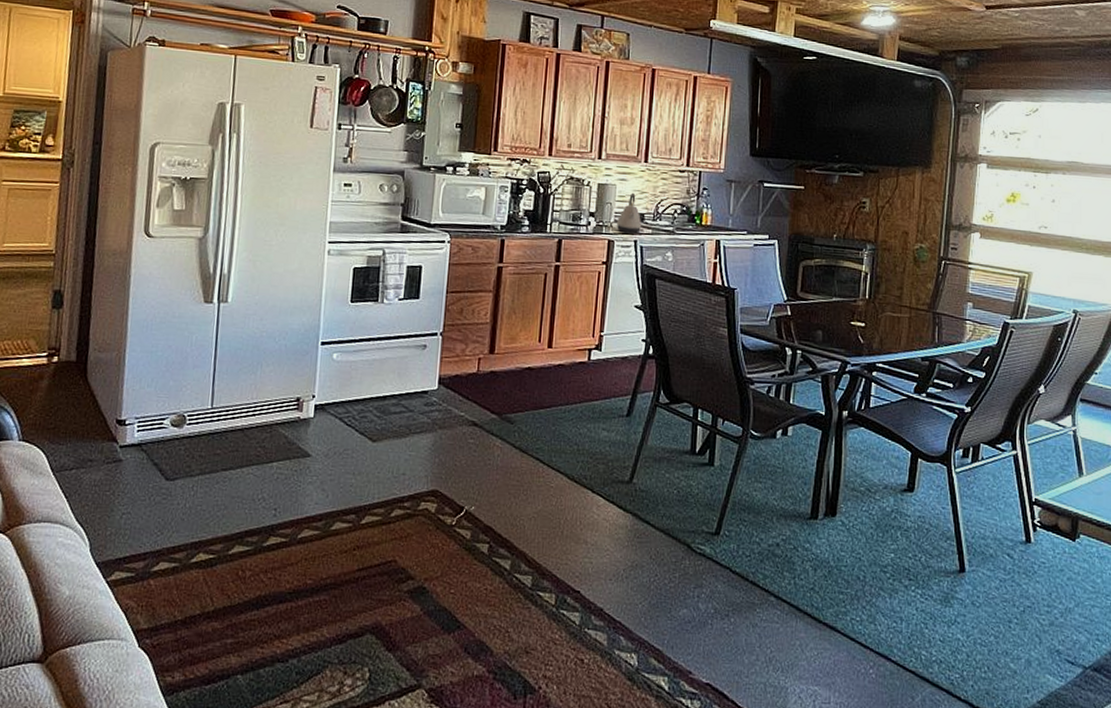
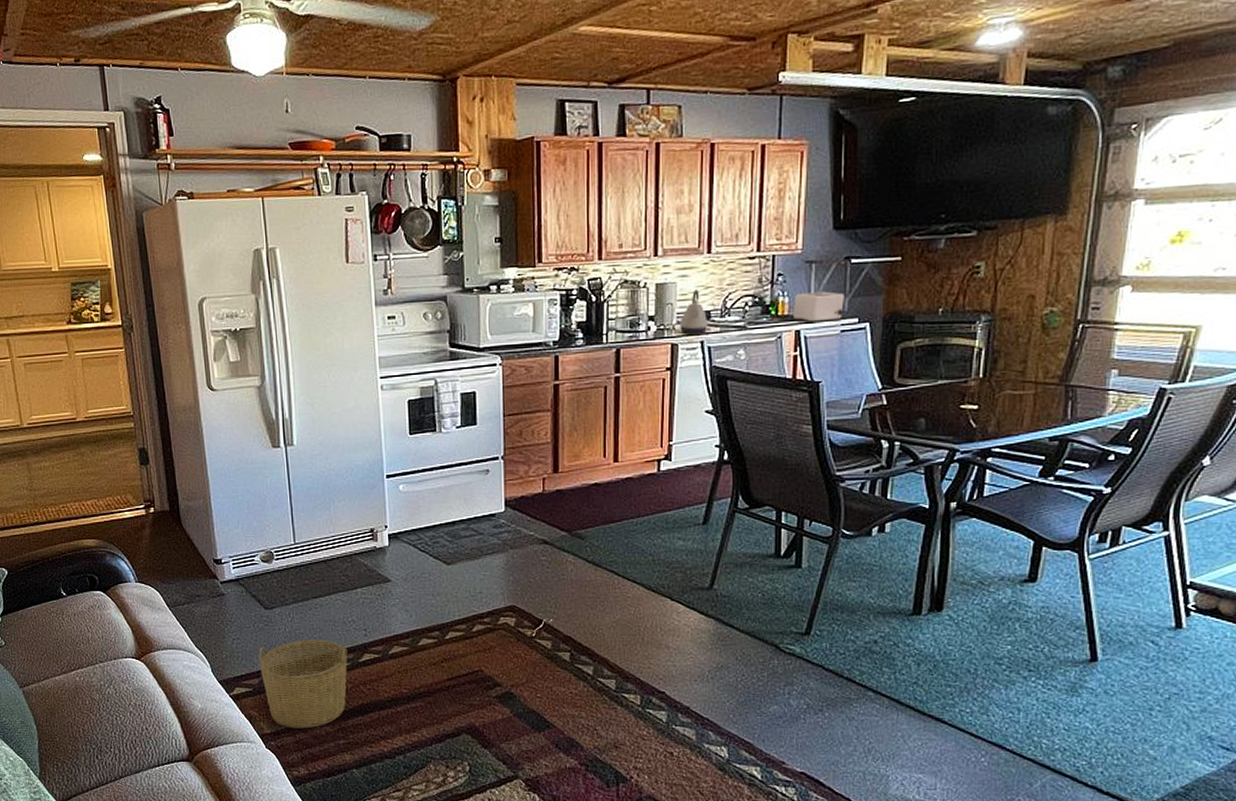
basket: none [147,517,252,624] -> present [258,639,348,729]
toaster: none [714,207,758,236] -> present [792,291,844,324]

